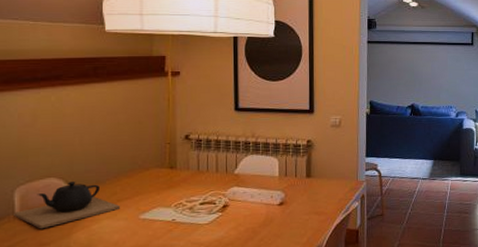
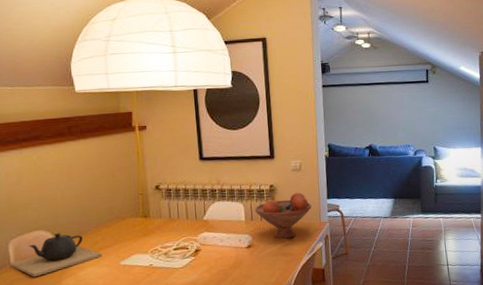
fruit bowl: none [289,149,350,197] -> present [254,192,312,239]

